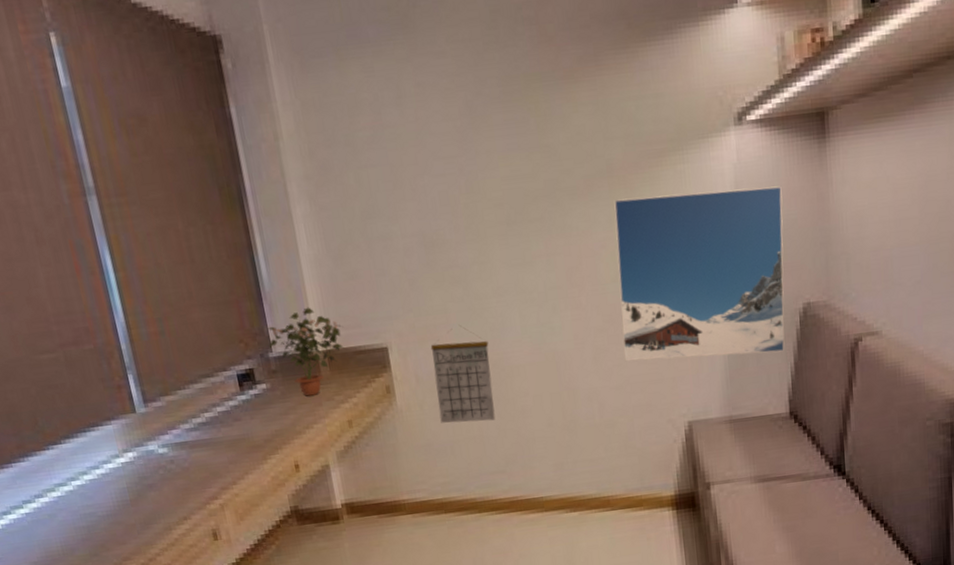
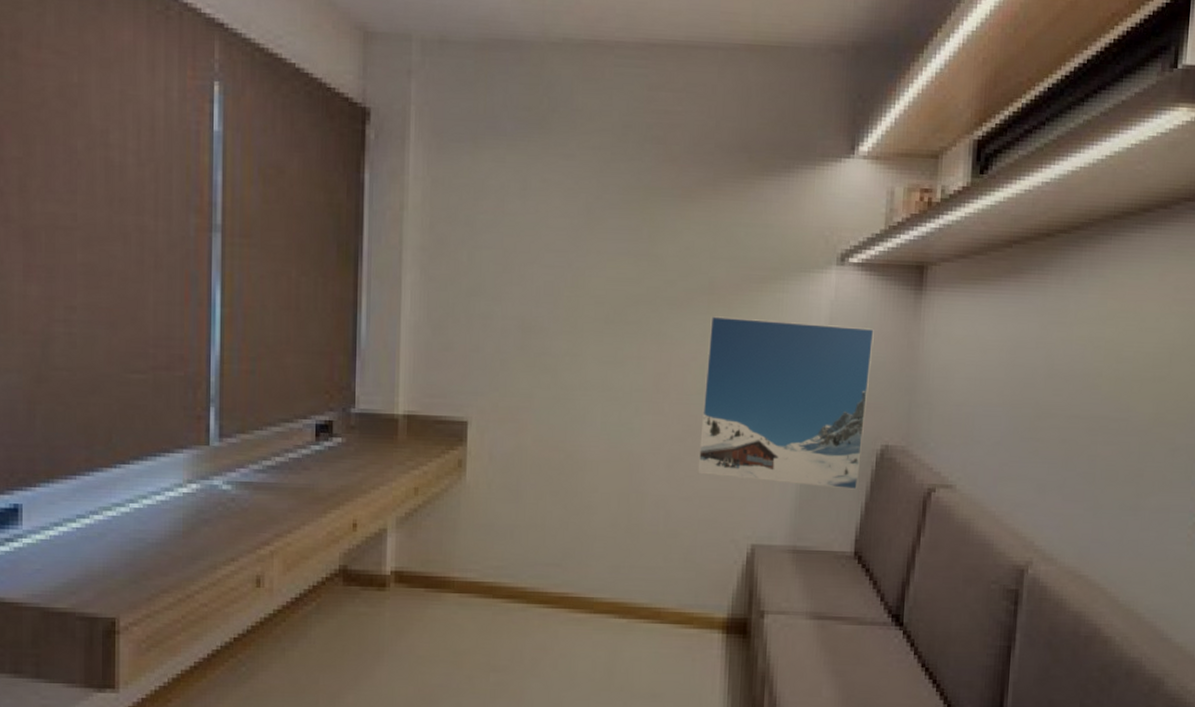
potted plant: present [267,307,344,396] -> none [353,370,429,457]
calendar: present [430,325,496,423] -> none [505,412,567,511]

